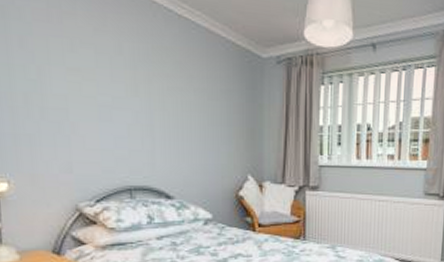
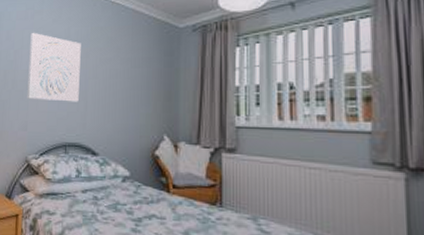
wall art: none [60,42,143,138] -> present [27,32,81,102]

